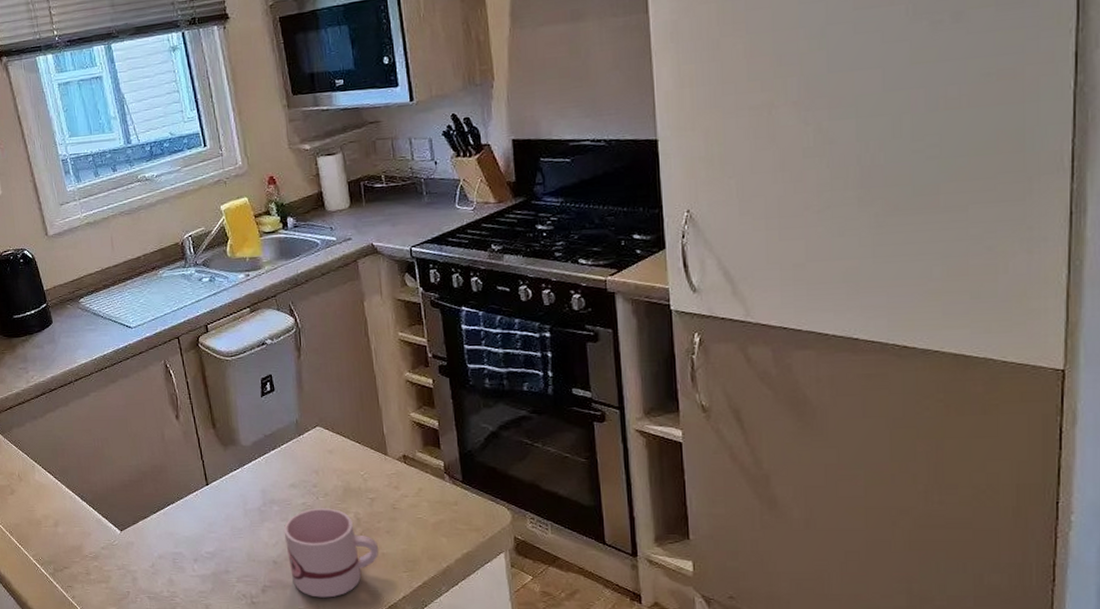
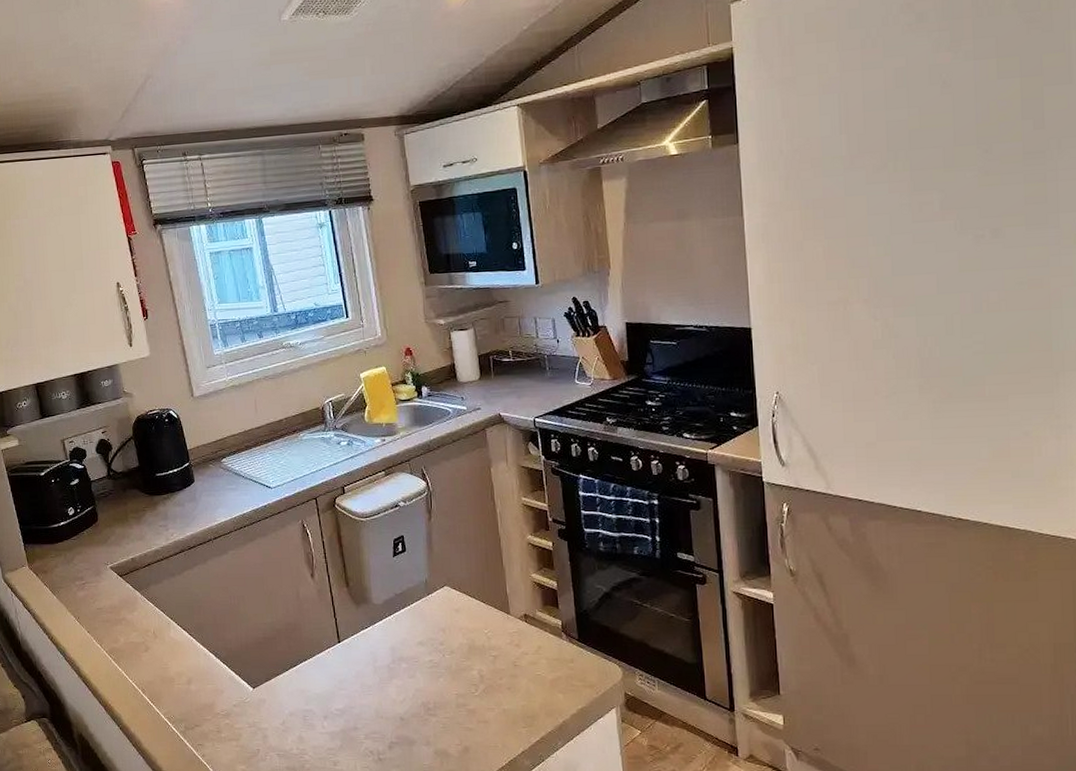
mug: present [283,508,379,598] -> none [411,665,501,754]

